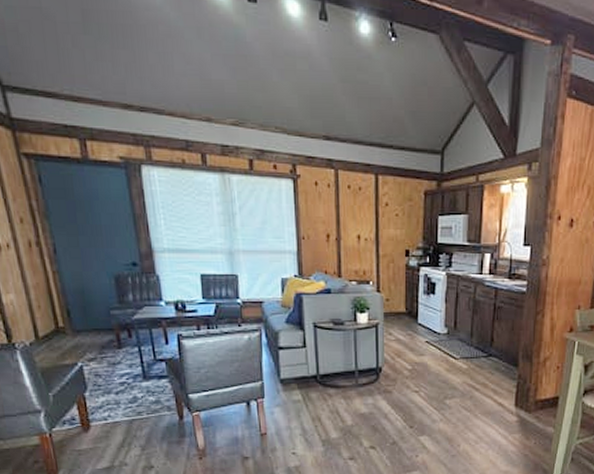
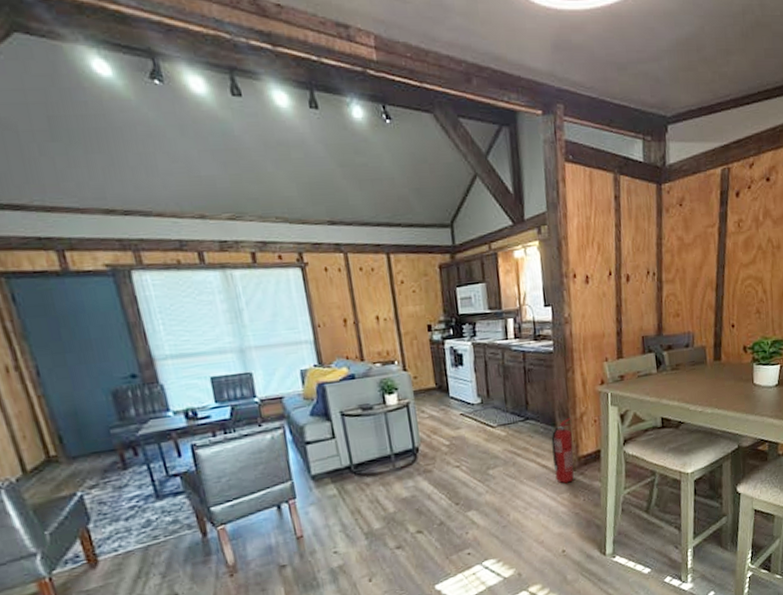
fire extinguisher: none [509,360,534,424] -> present [551,417,574,484]

